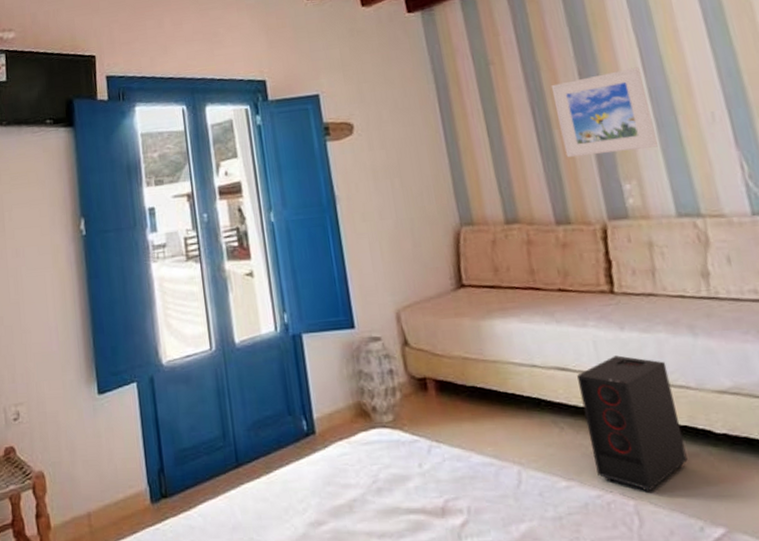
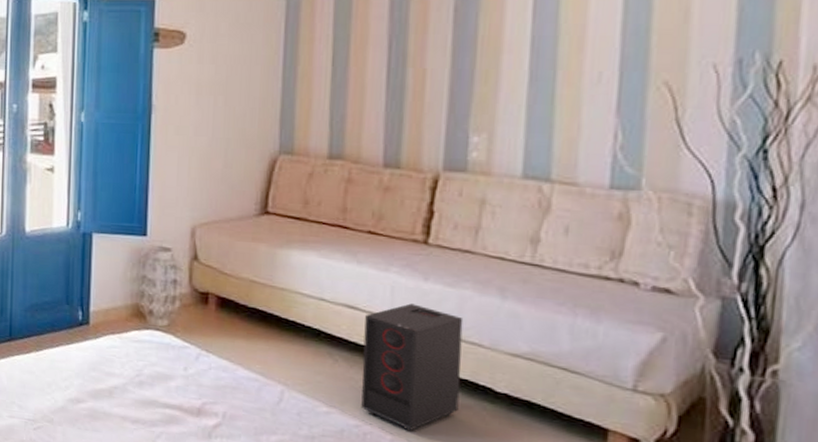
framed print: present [551,67,658,158] -> none [414,10,529,102]

